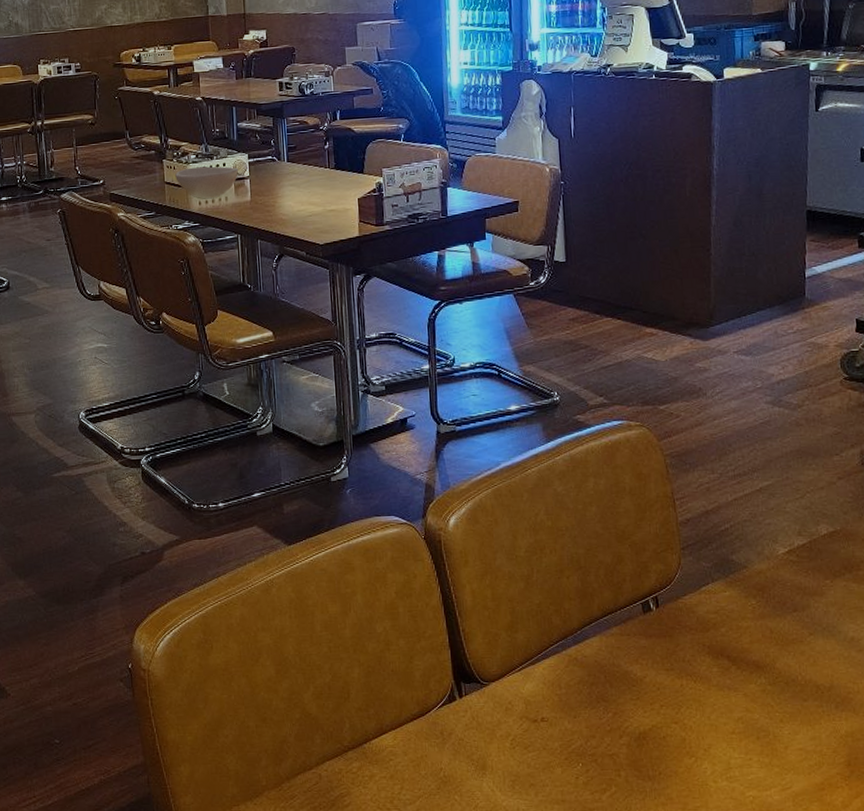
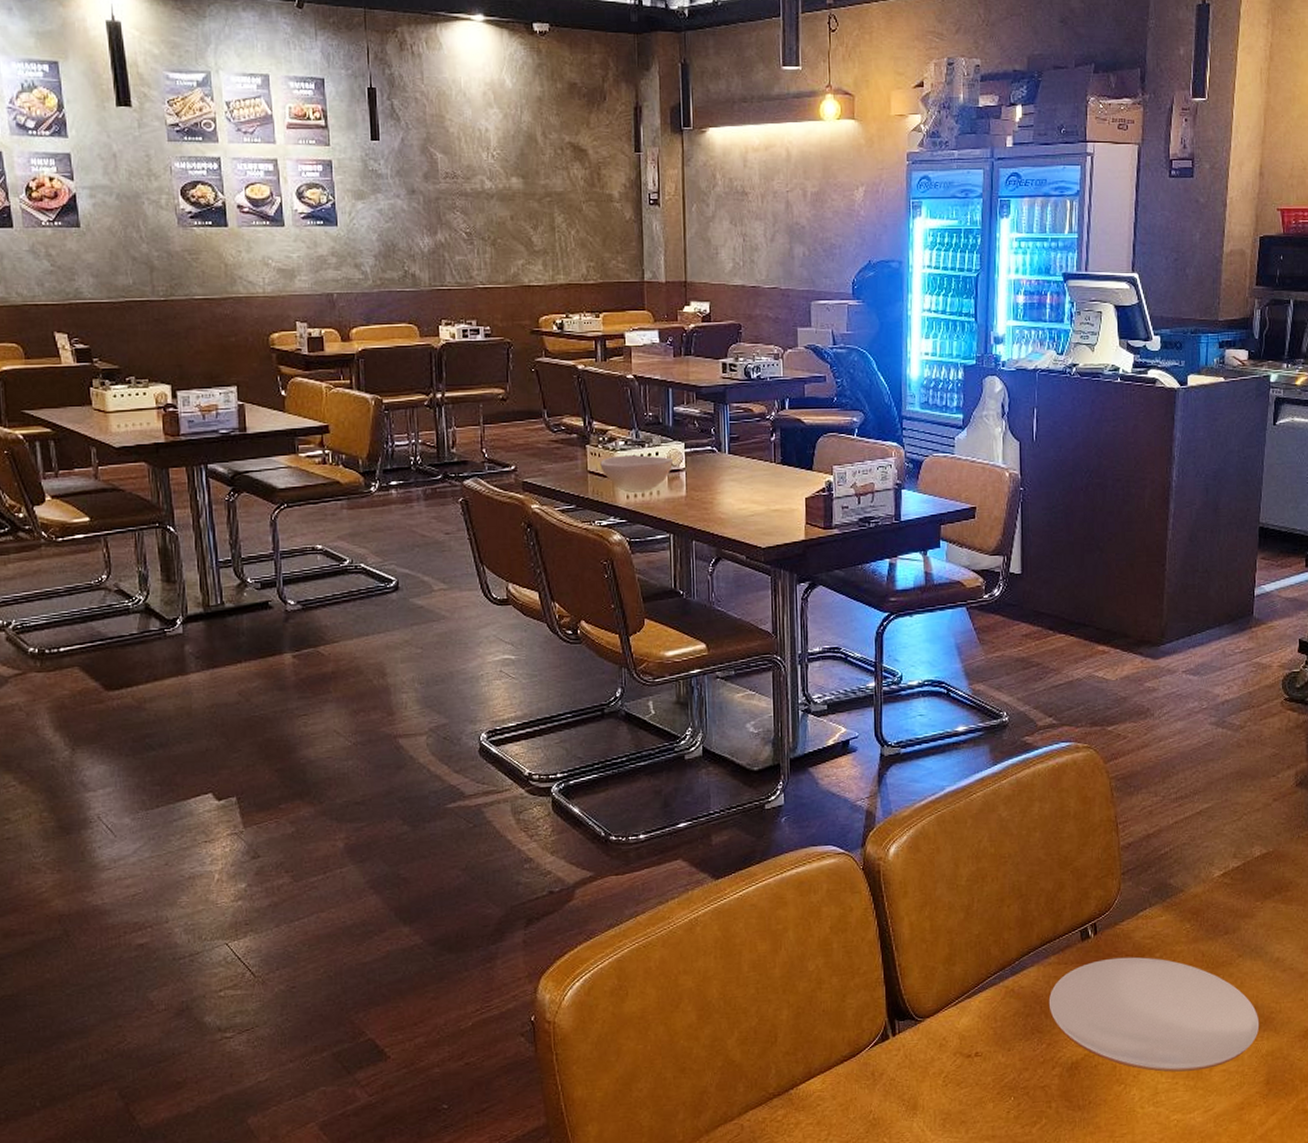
plate: none [612,631,837,748] -> present [1048,957,1260,1072]

